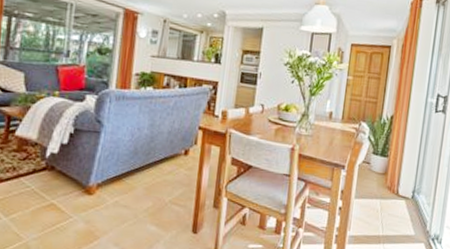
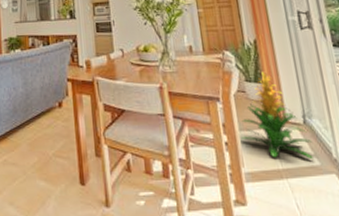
indoor plant: none [354,146,415,230] -> present [240,71,313,160]

